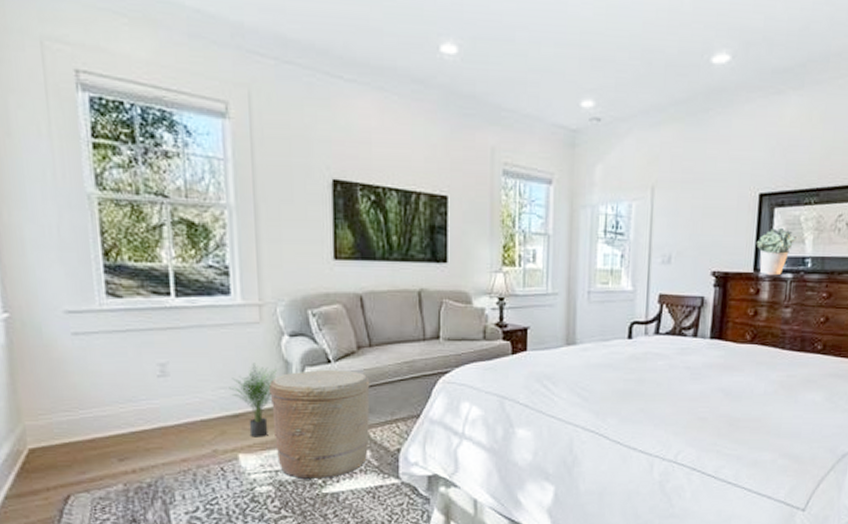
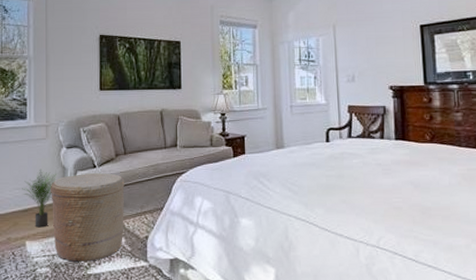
potted plant: present [756,227,796,276] -> none [423,49,456,87]

